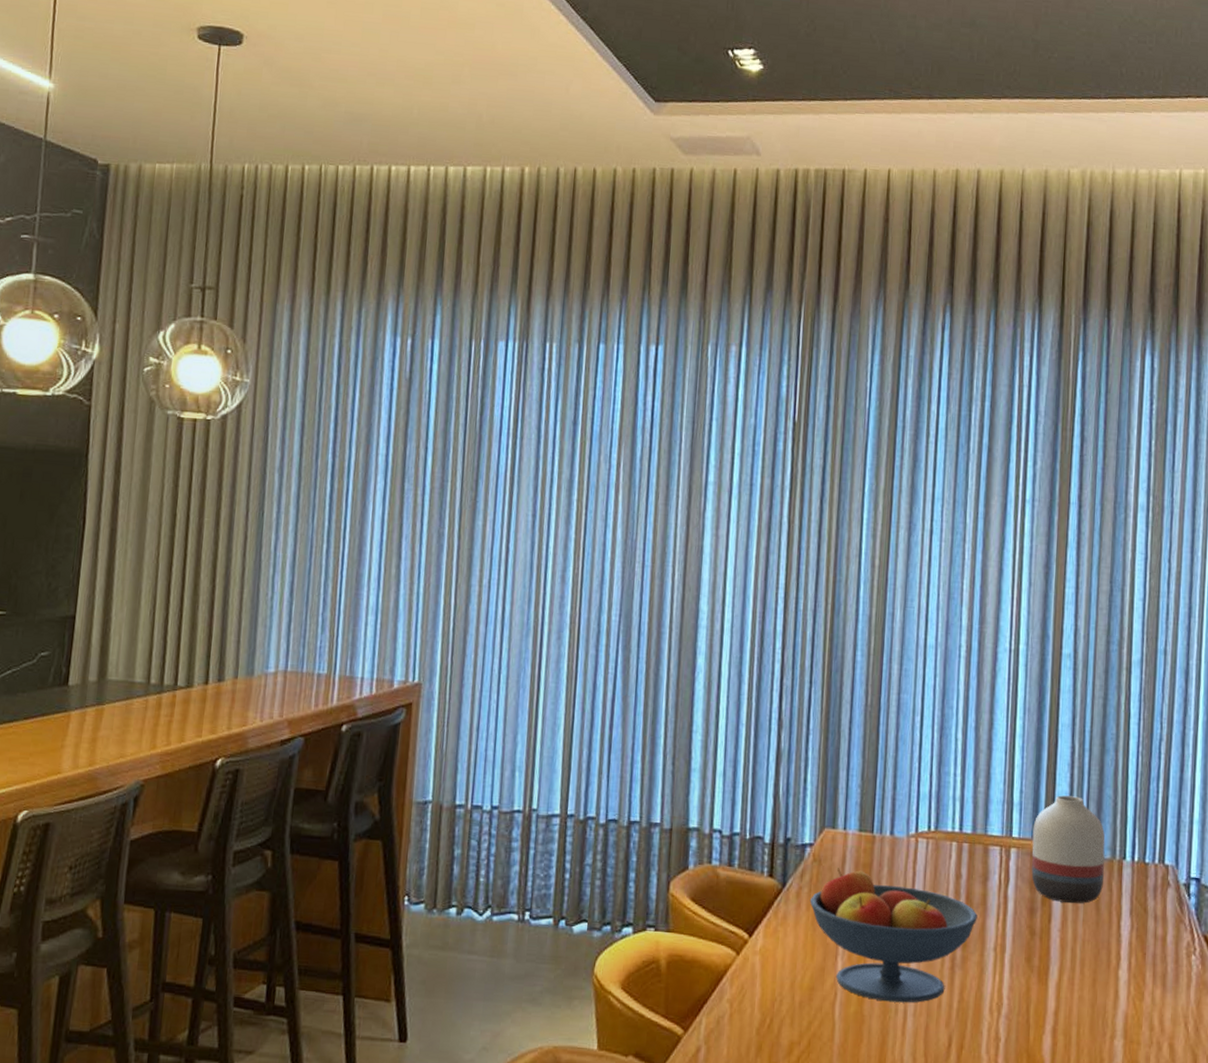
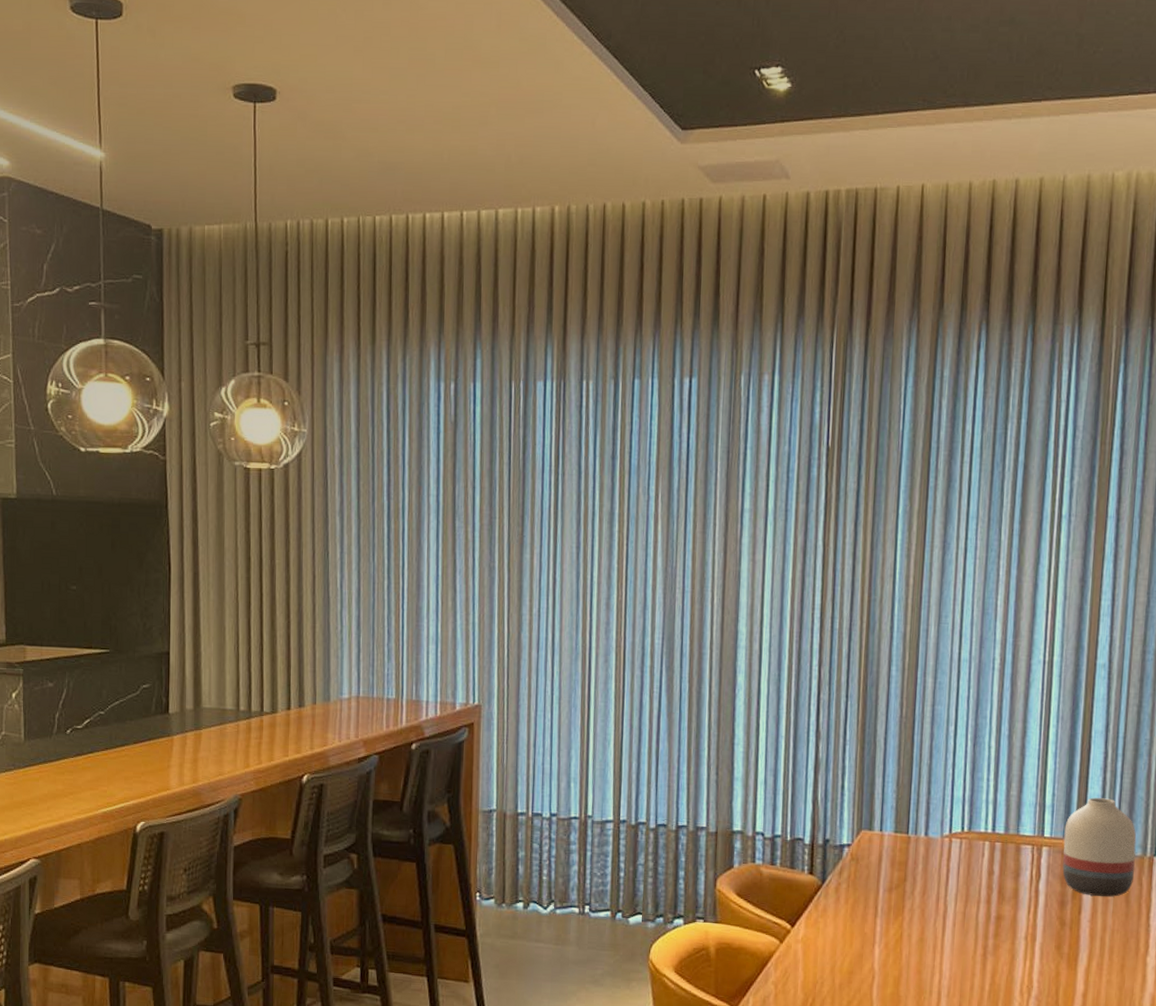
fruit bowl: present [809,868,978,1003] -> none [848,866,1009,986]

